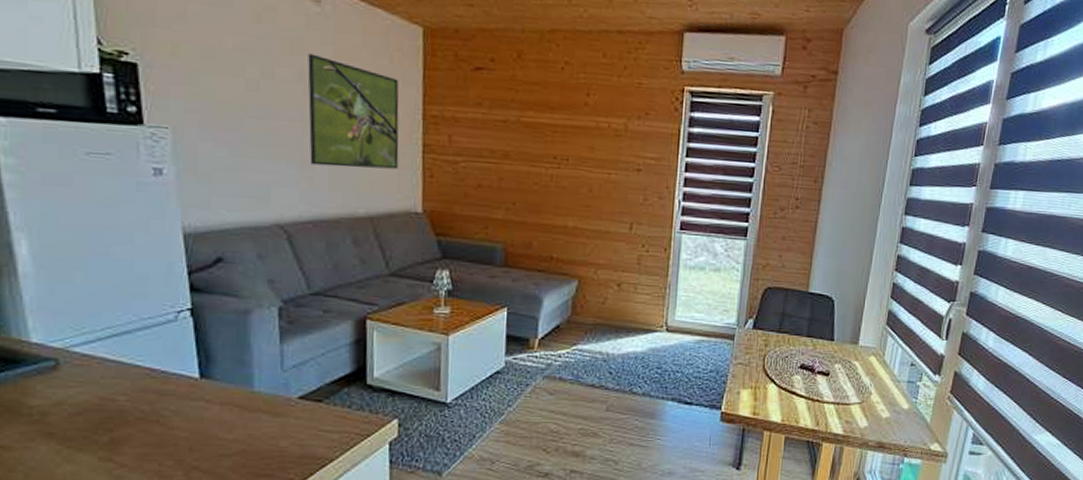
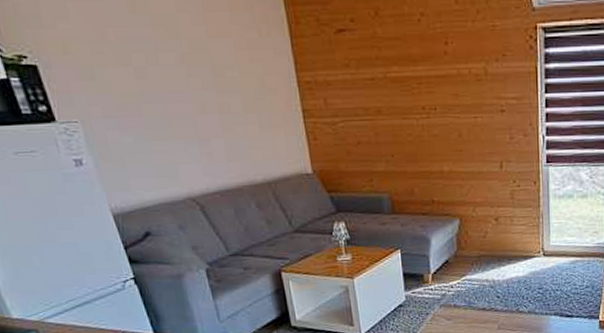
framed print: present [307,53,399,169] -> none [184,36,284,141]

